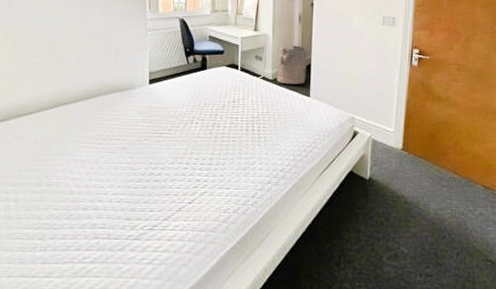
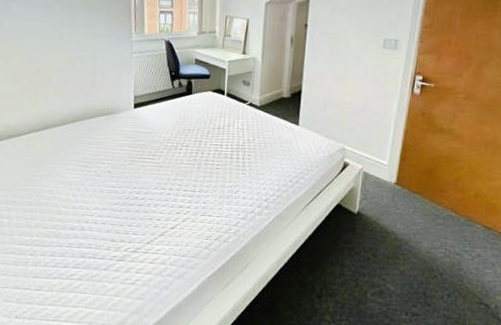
laundry hamper: present [277,45,309,85] -> none [264,70,300,112]

